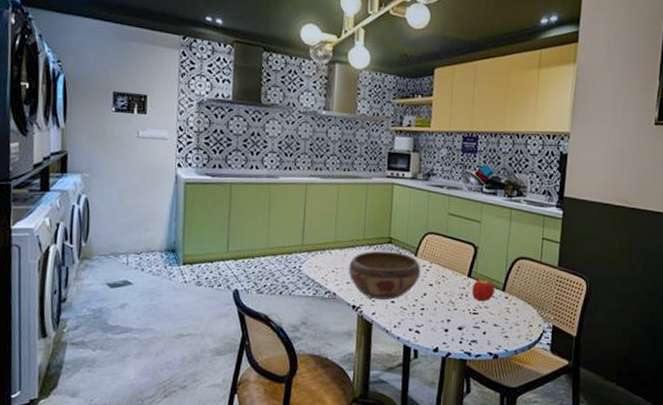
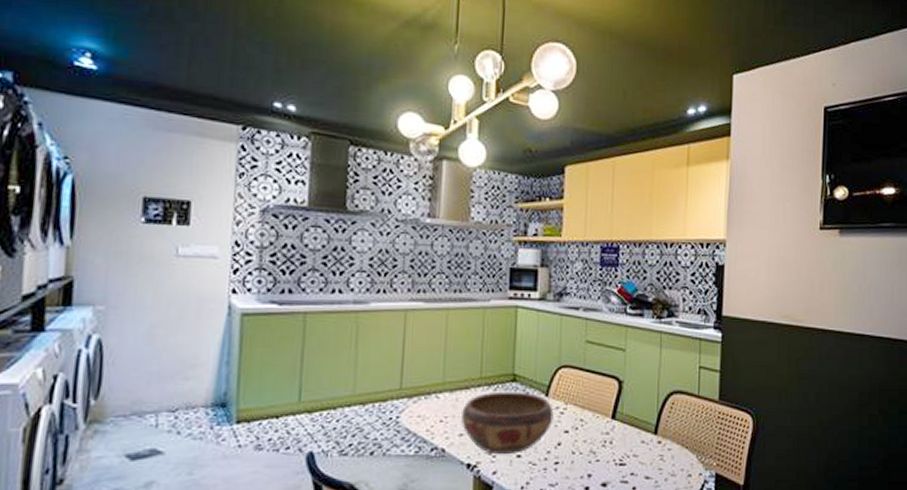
fruit: present [471,279,496,302] -> none [617,421,646,449]

